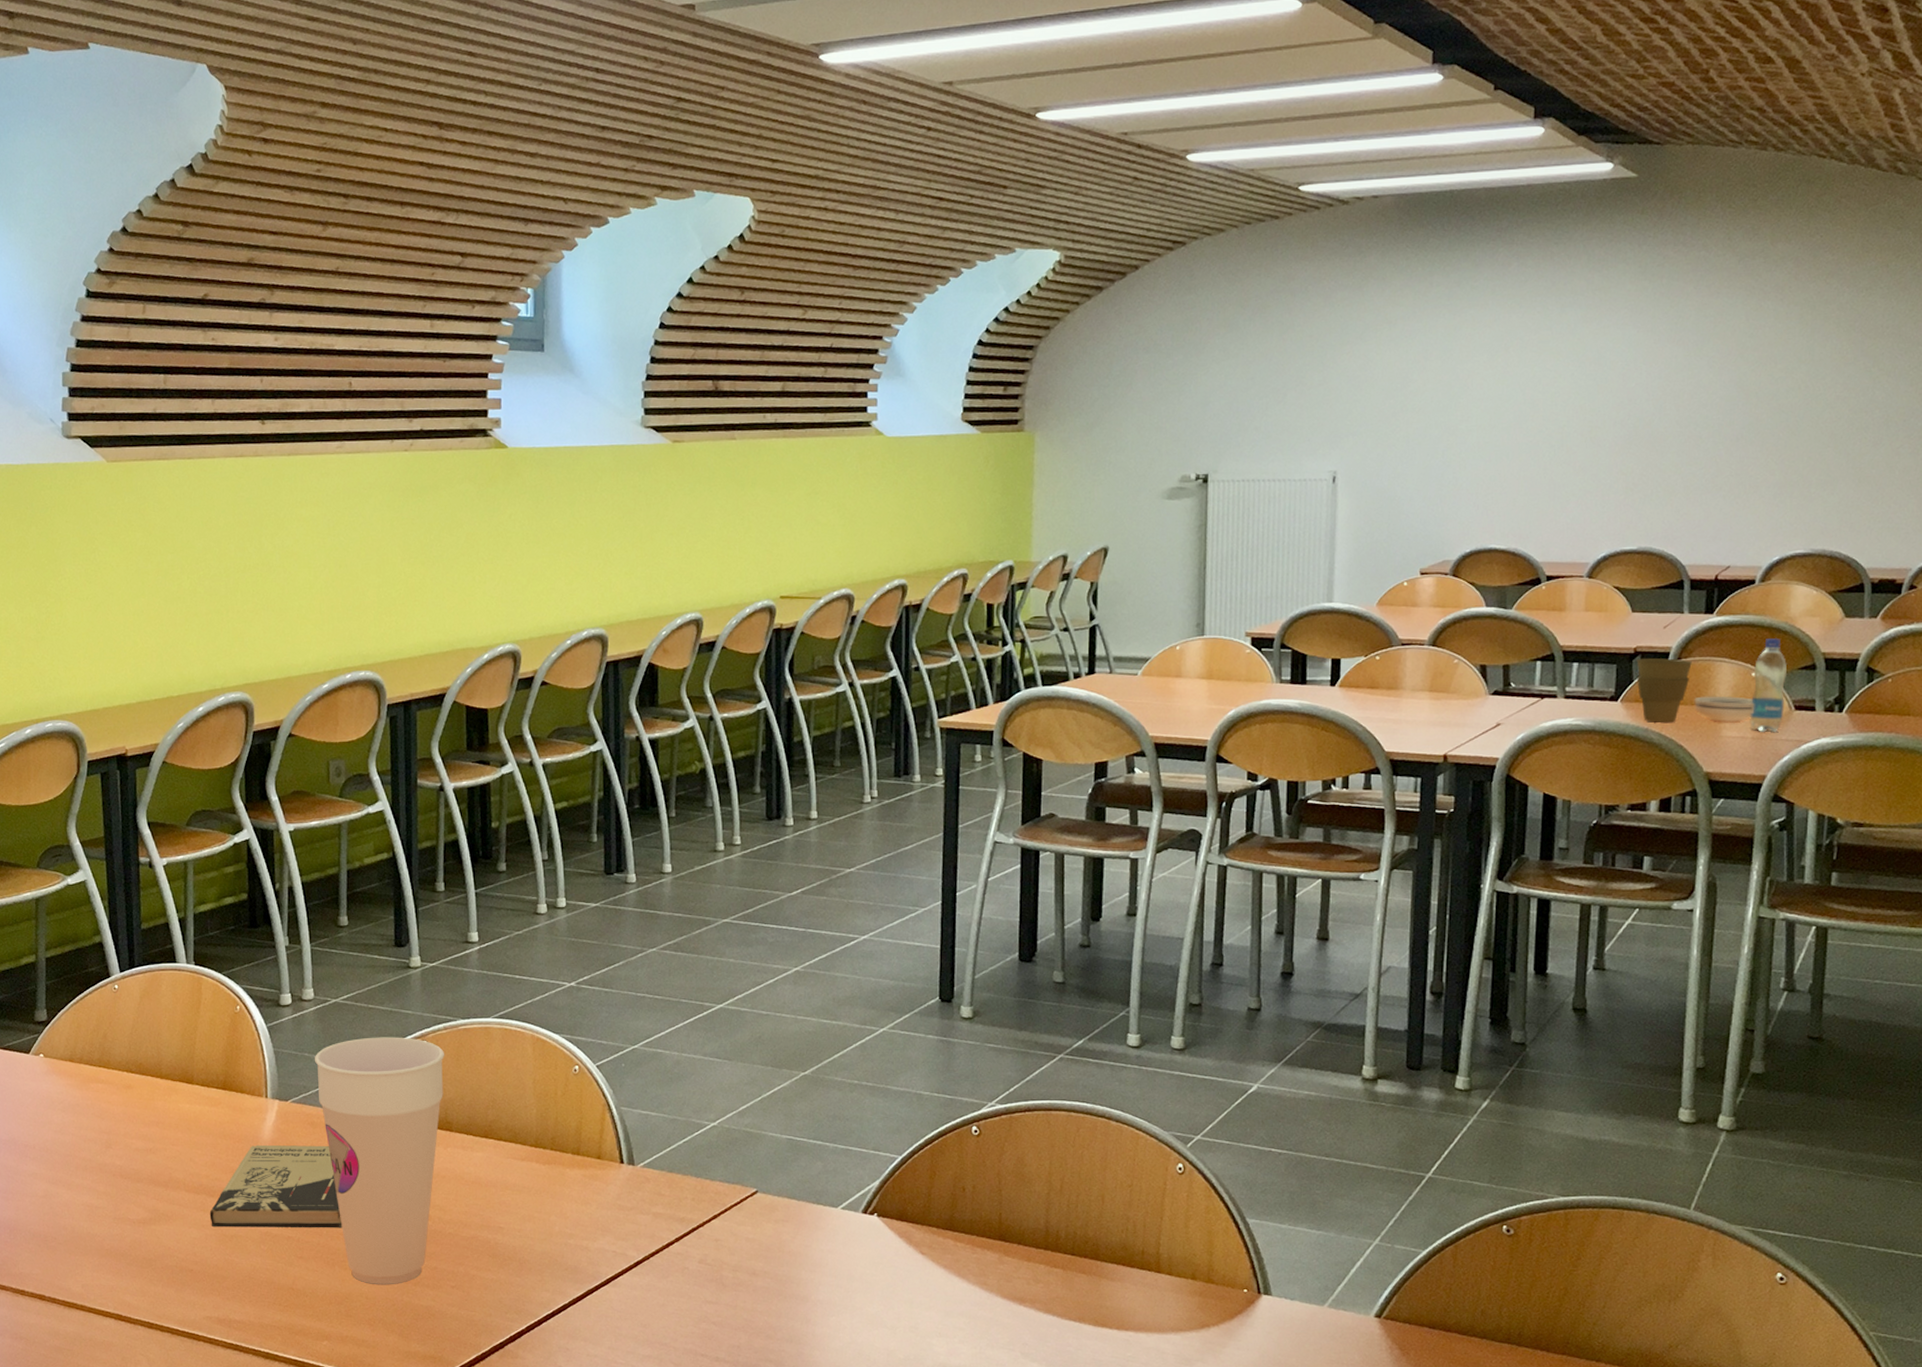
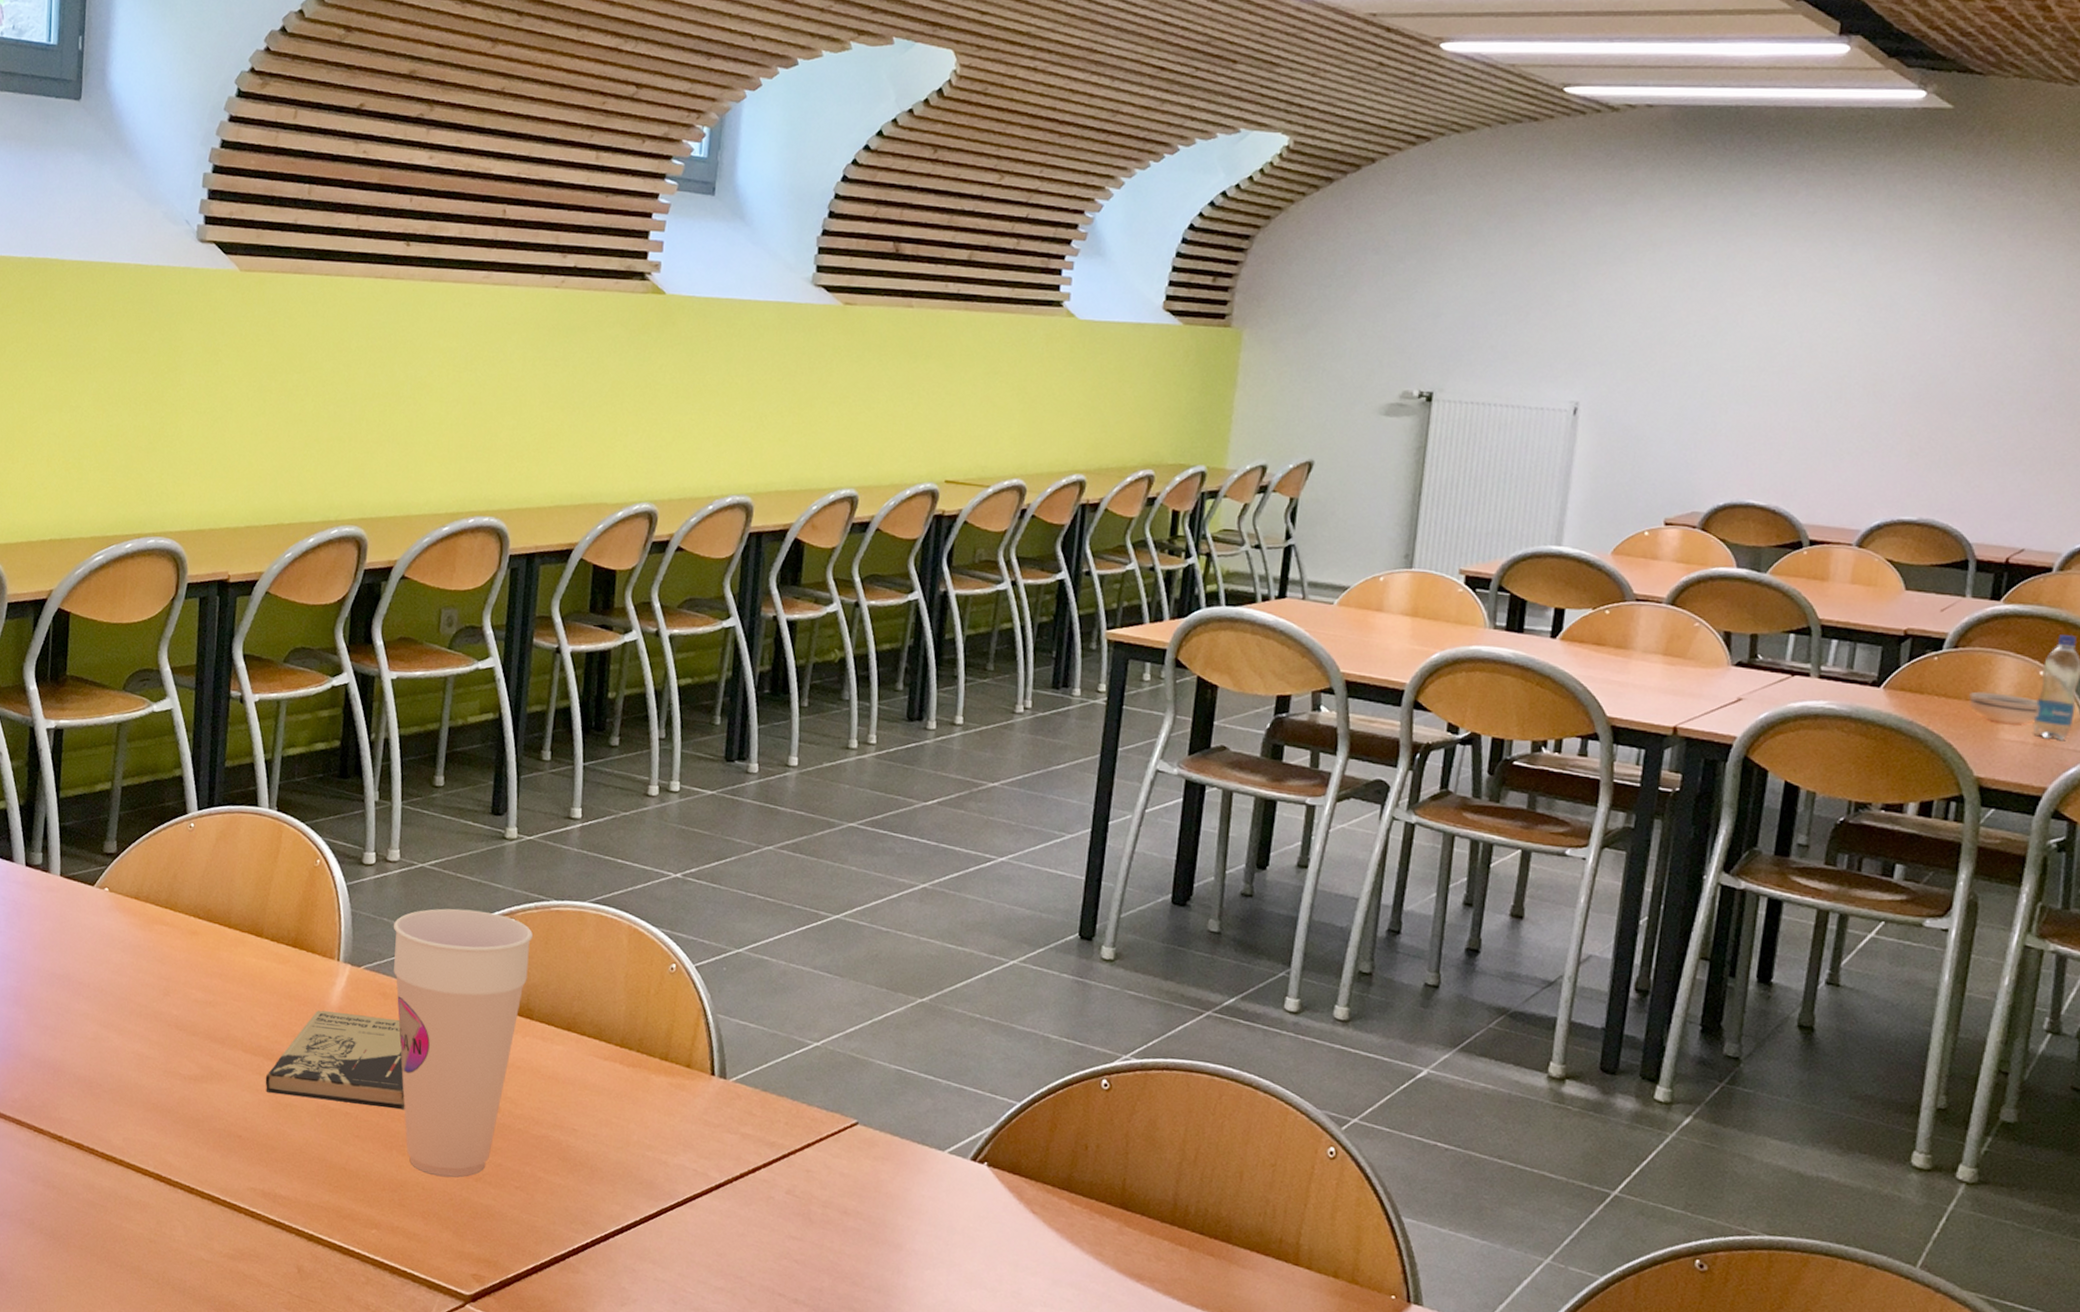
cup: present [1636,658,1692,724] -> none [1904,643,1971,718]

